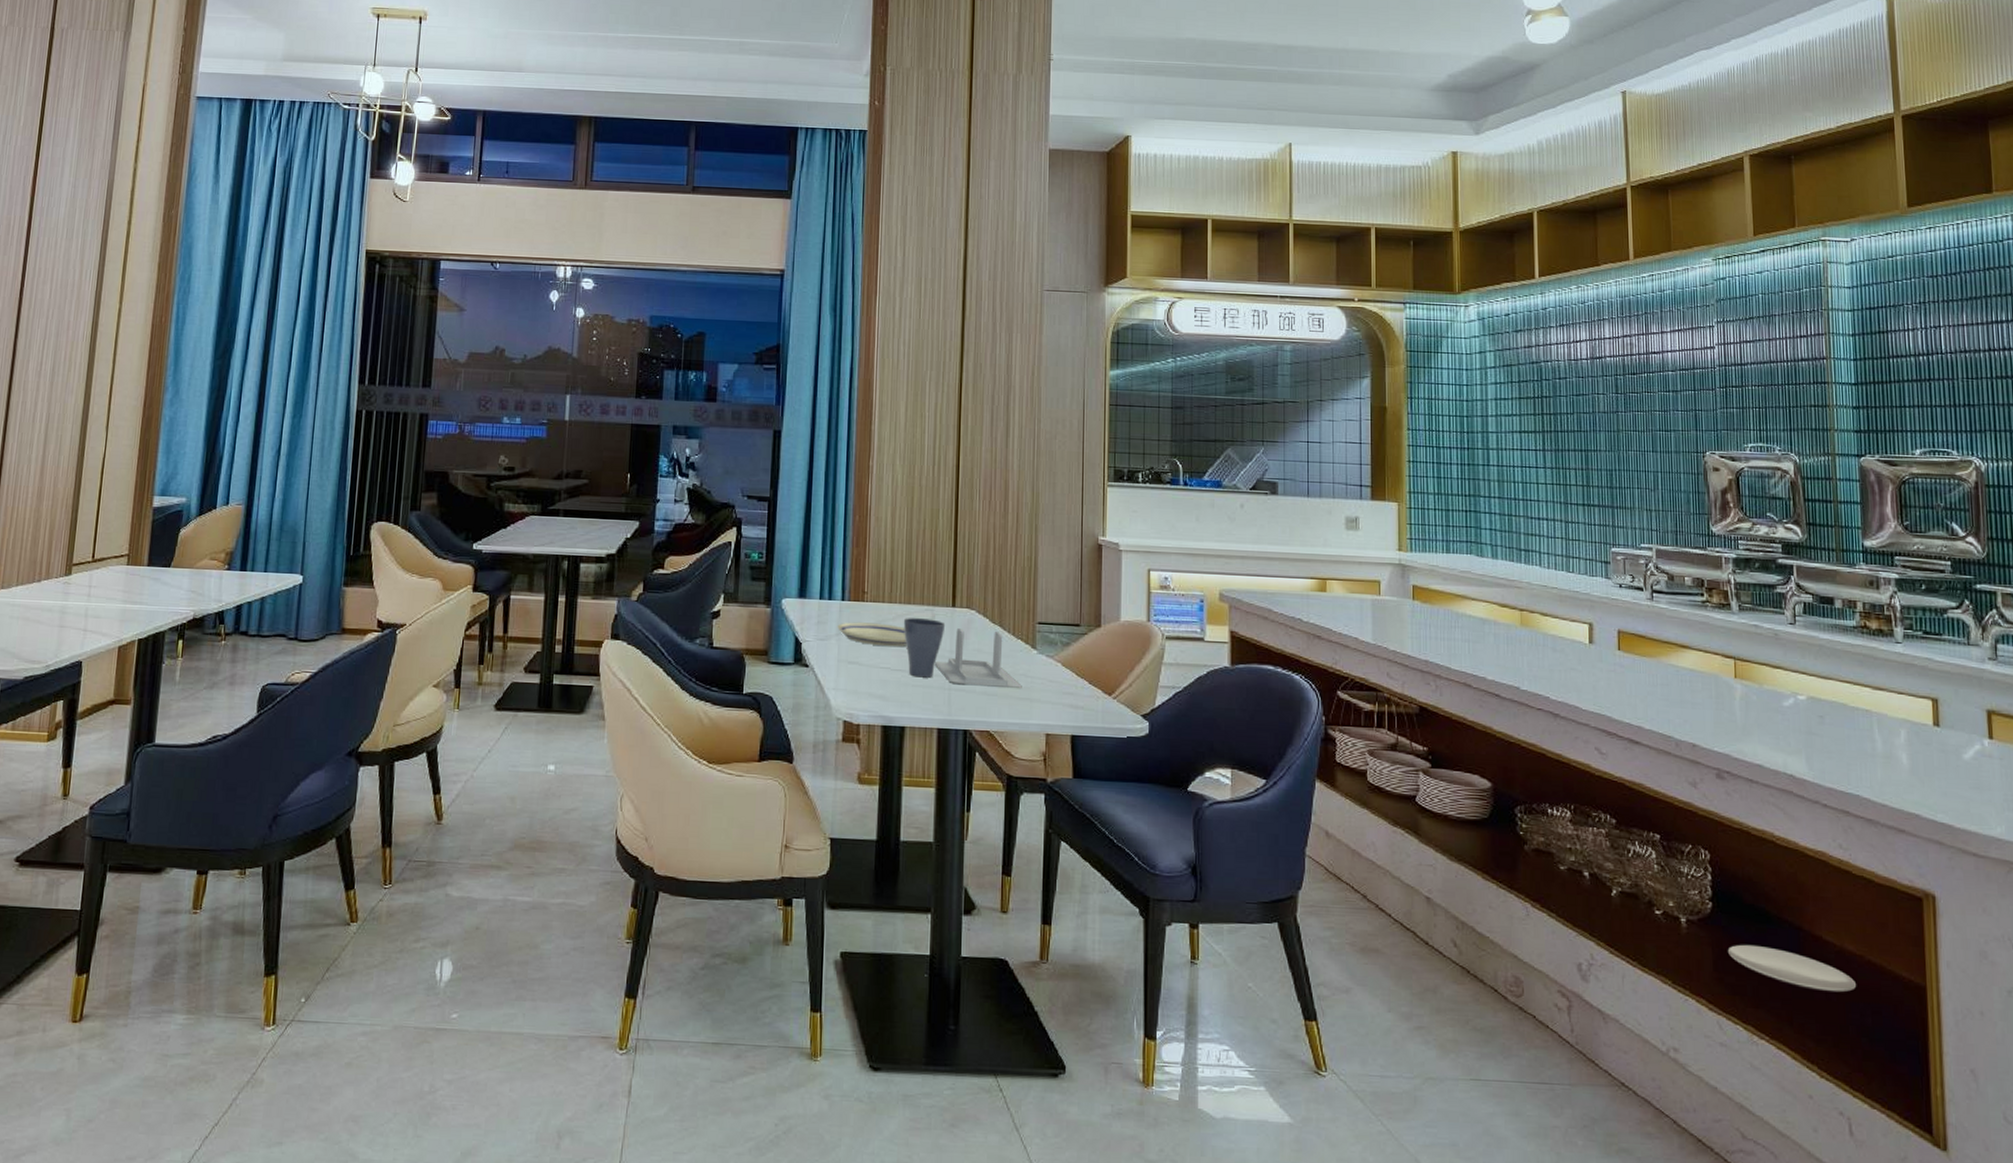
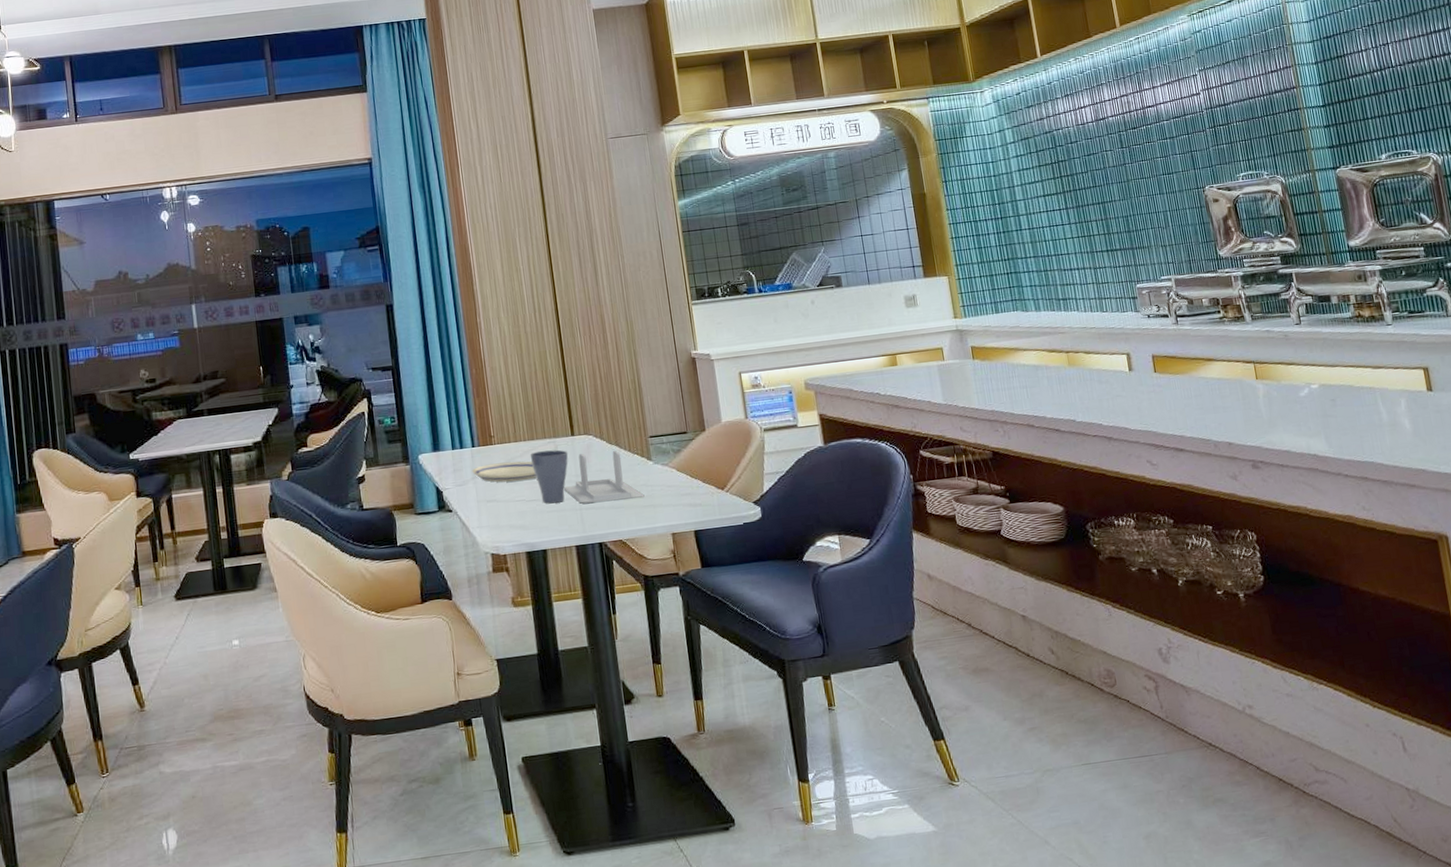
plate: present [1727,944,1857,993] -> none [1281,605,1393,635]

